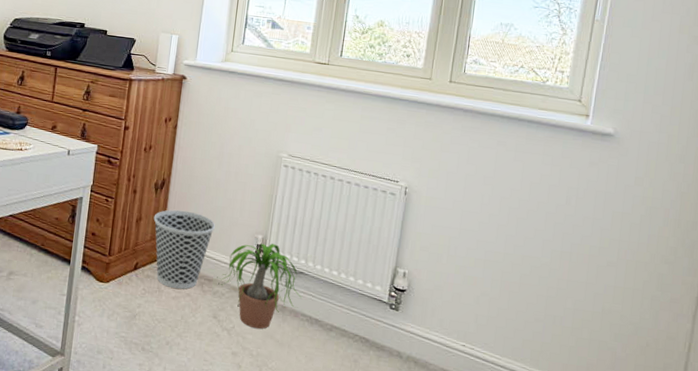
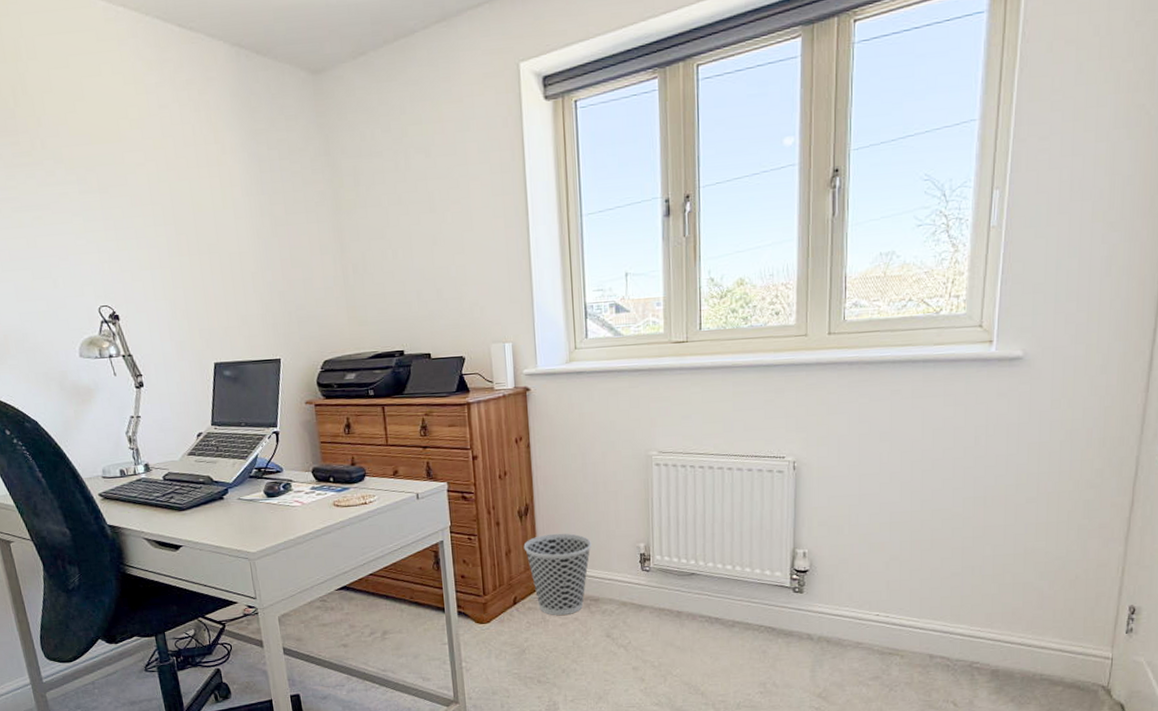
potted plant: present [217,243,302,329] -> none [603,549,697,640]

